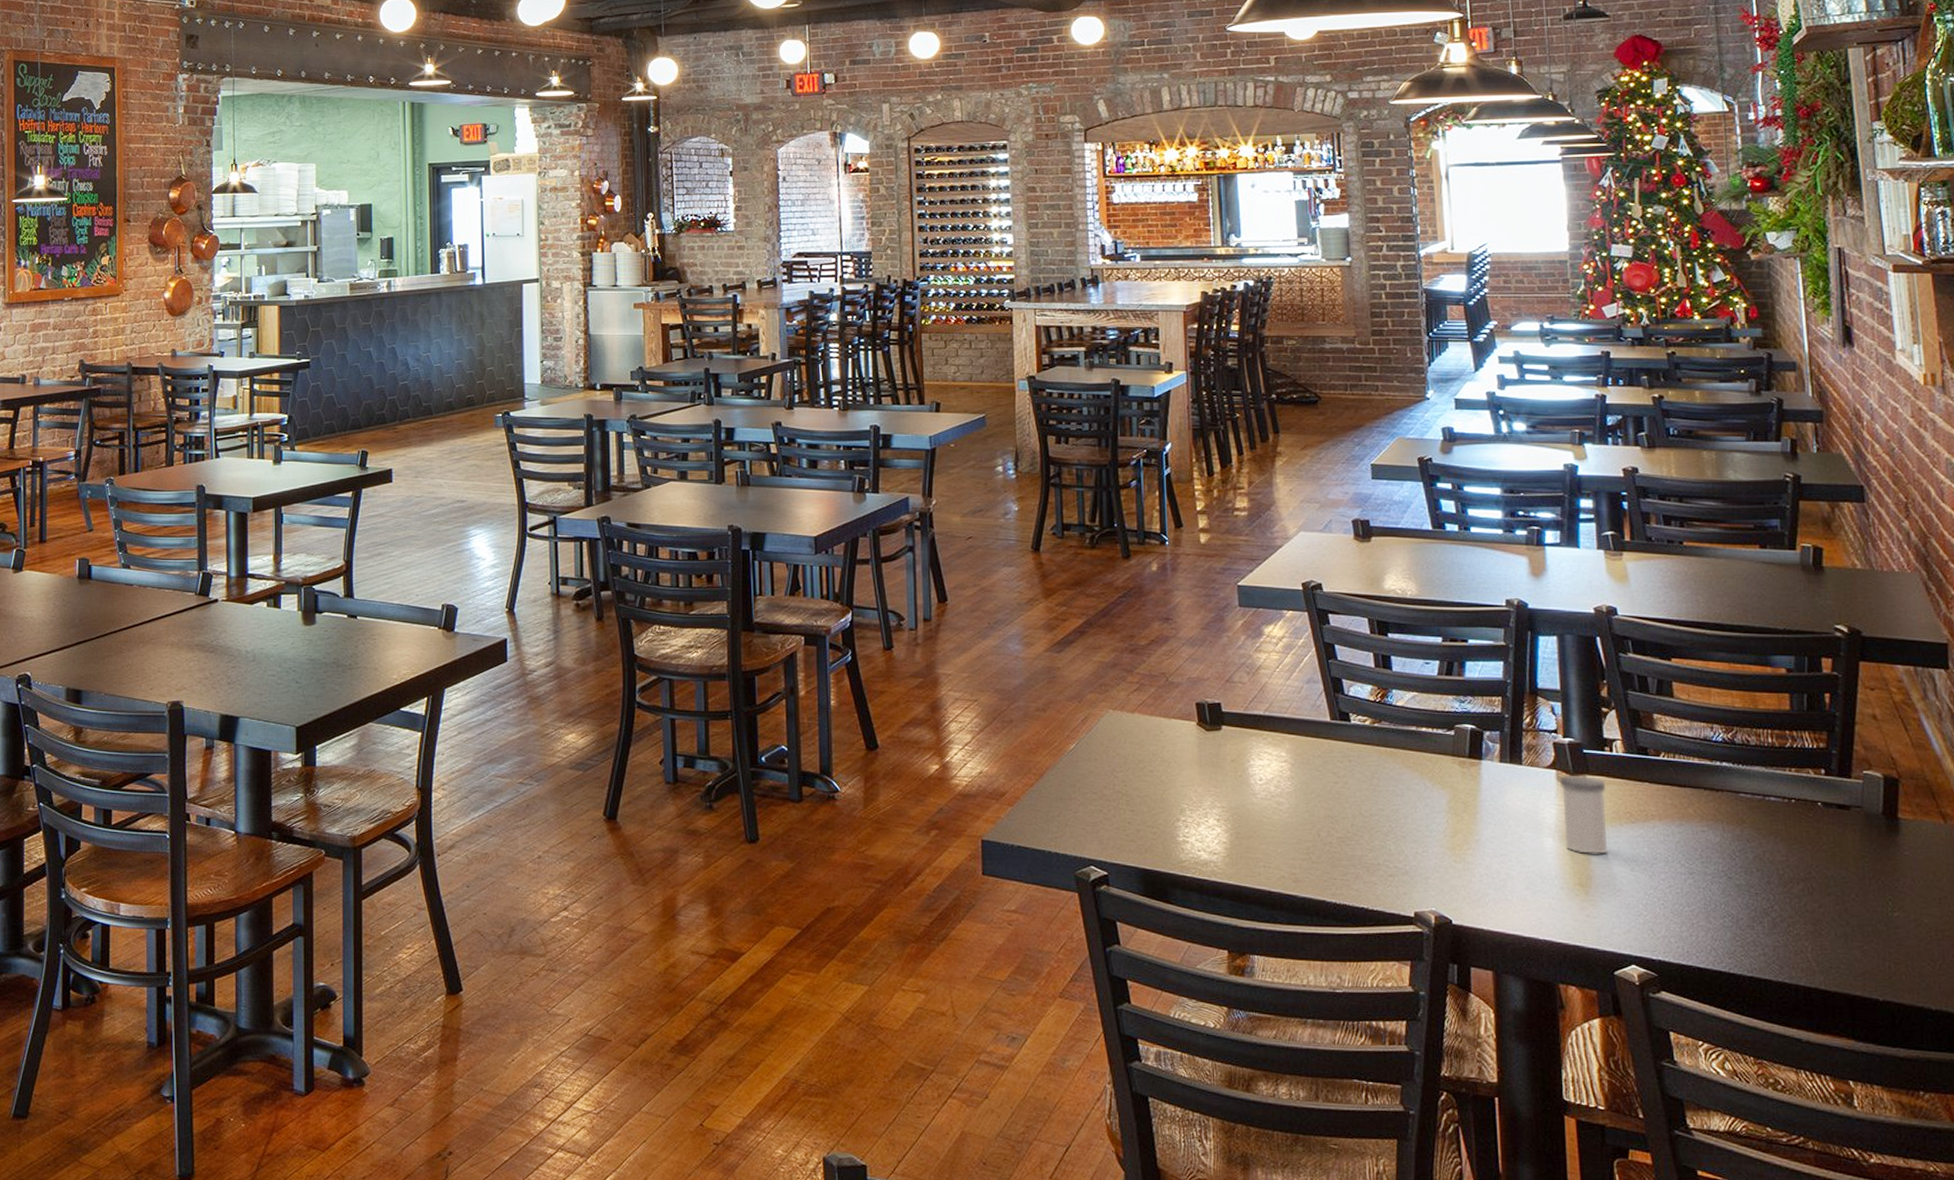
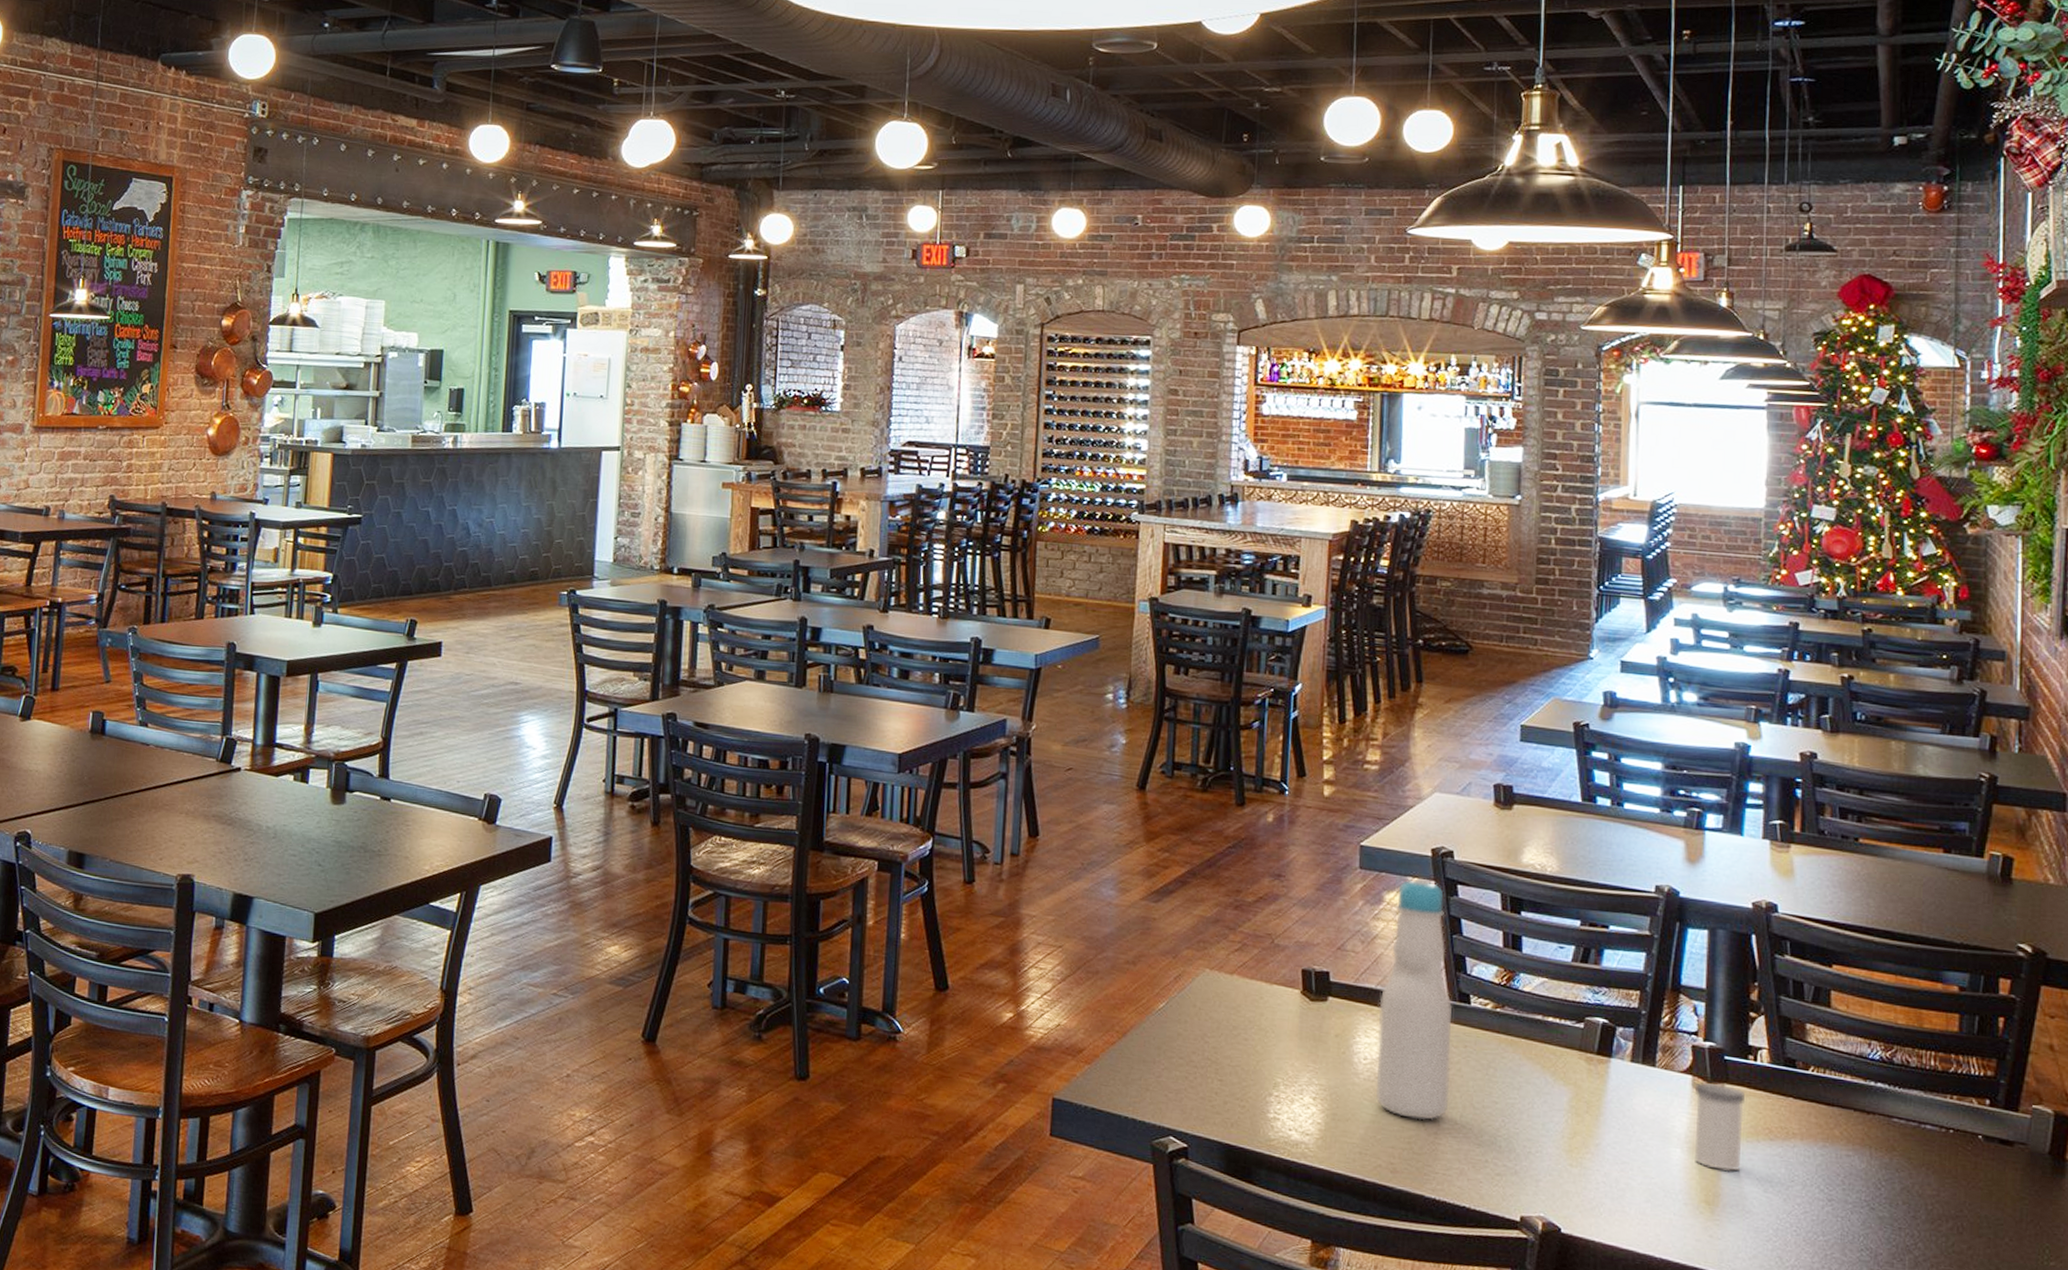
bottle: none [1268,610,1340,831] -> present [1375,878,1453,1121]

